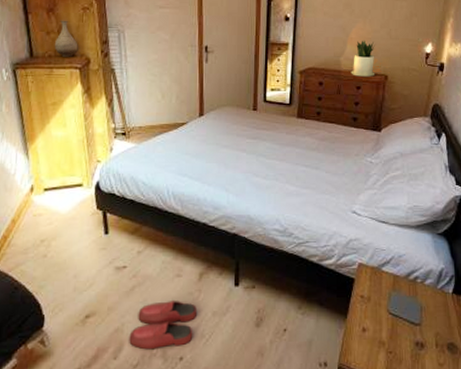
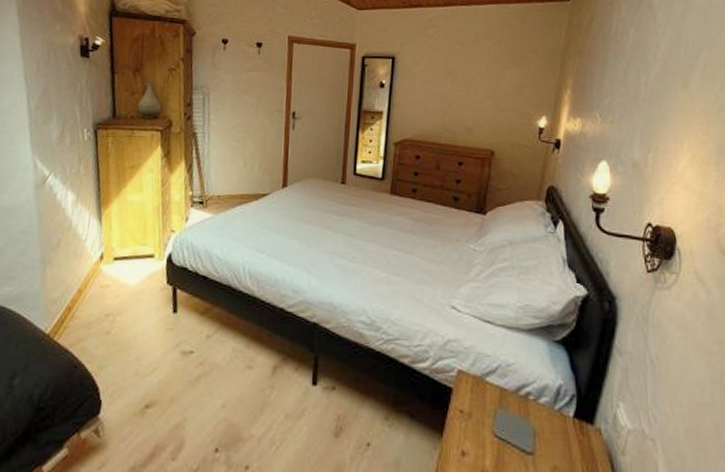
slippers: present [129,299,196,350] -> none [190,395,268,453]
planter: present [351,40,376,78] -> none [452,111,480,153]

